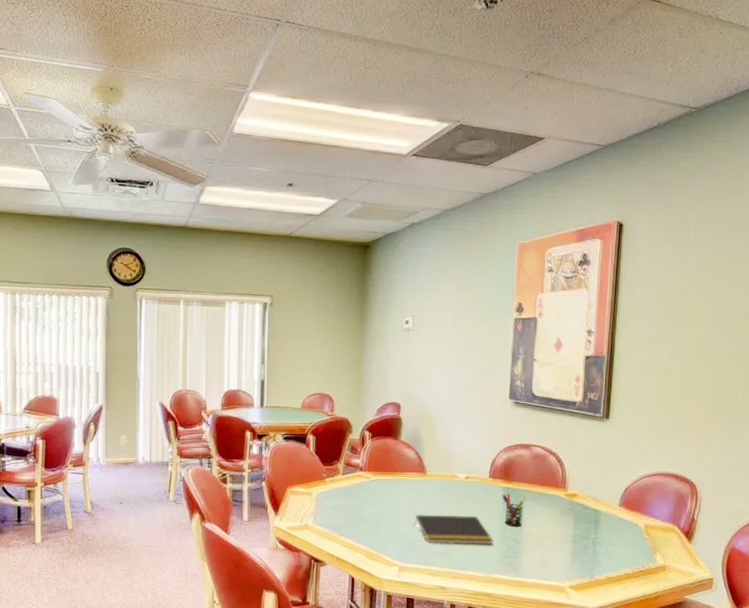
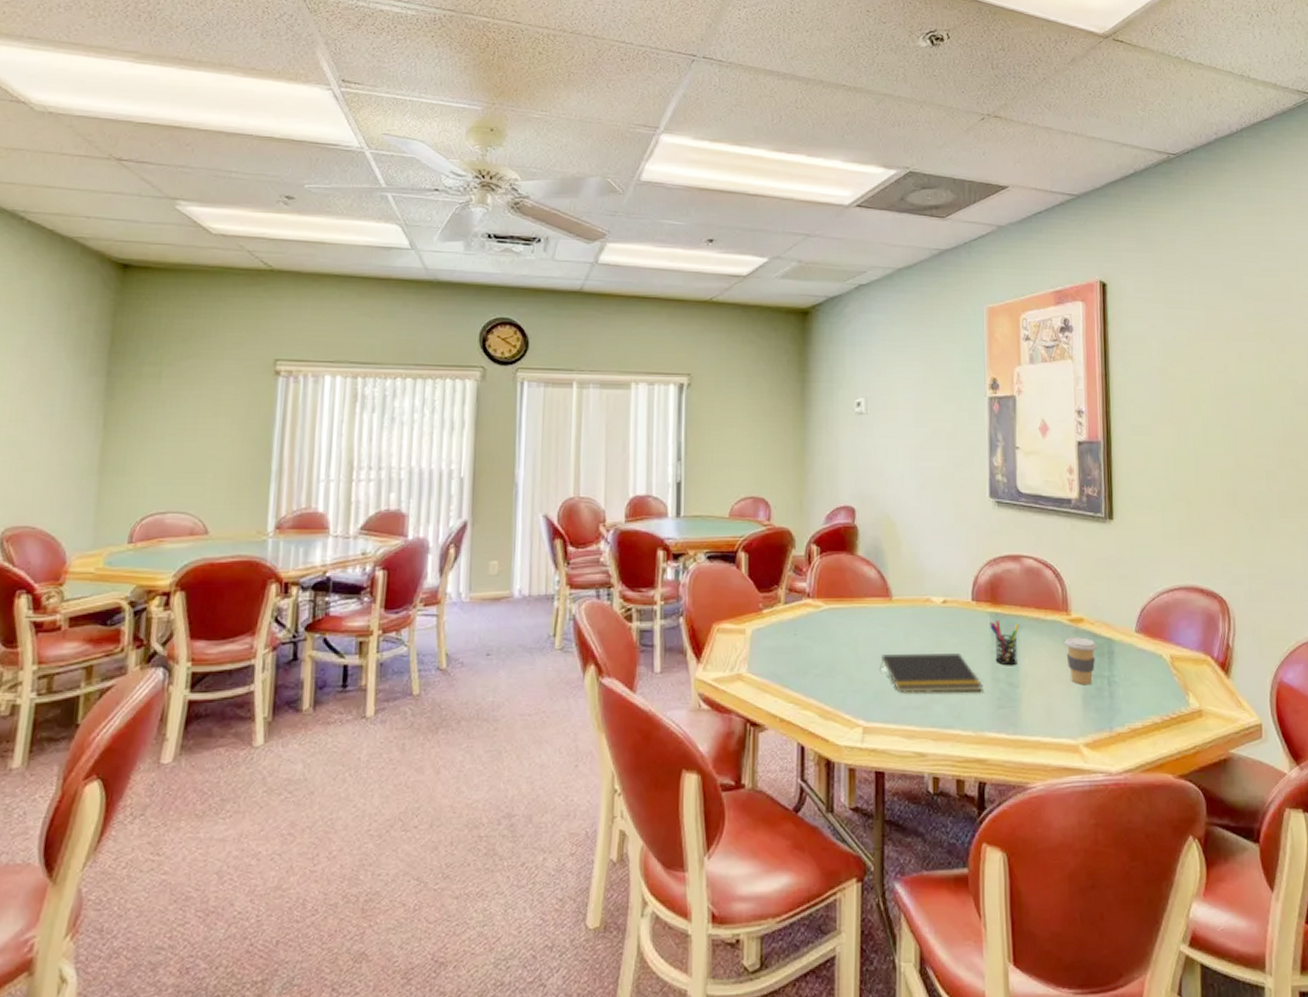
coffee cup: none [560,508,586,544] -> present [1064,637,1097,686]

